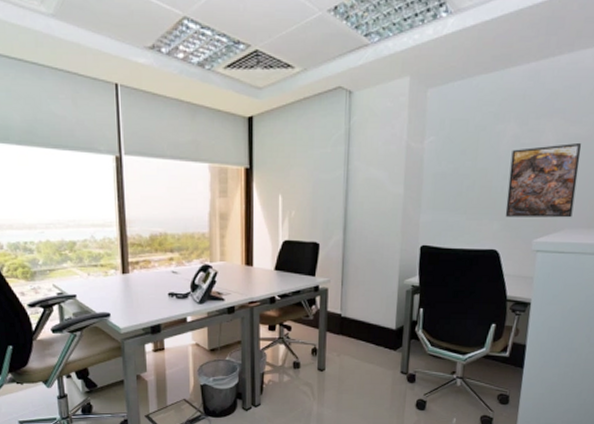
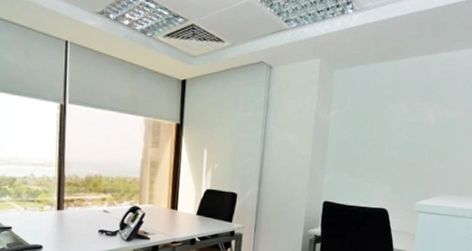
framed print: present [505,142,582,218] -> none [394,124,456,186]

